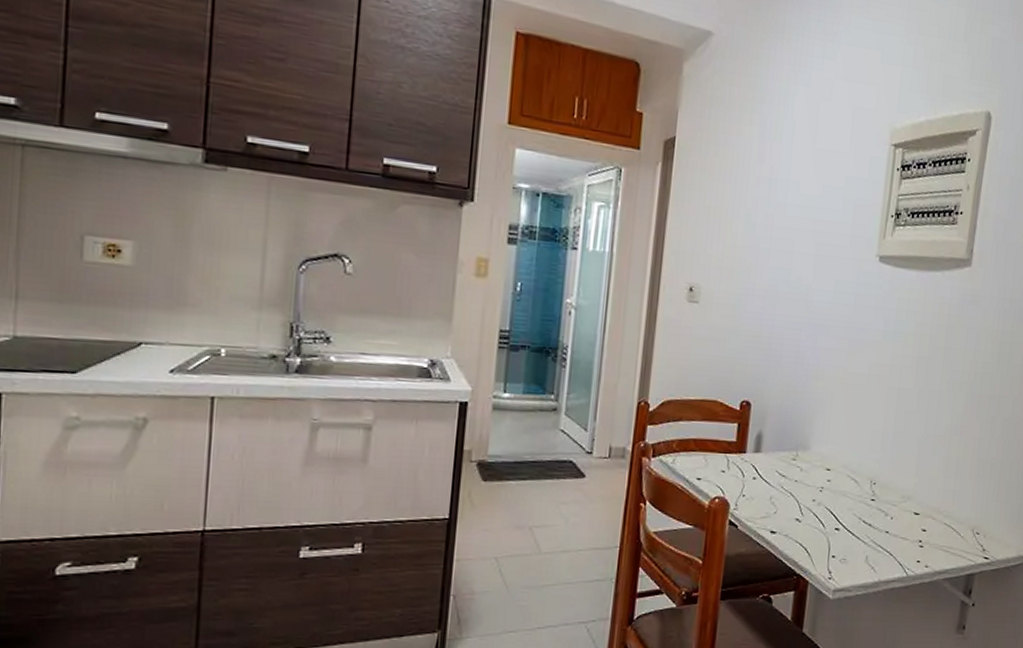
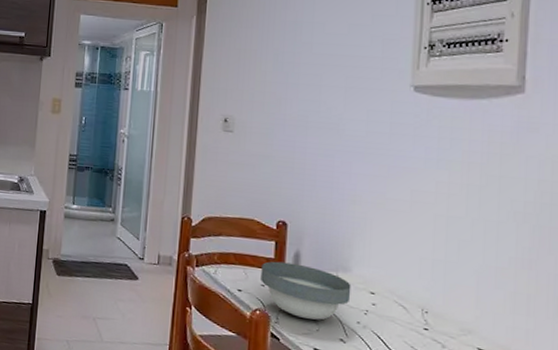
bowl: none [721,444,810,502] -> present [261,261,351,320]

